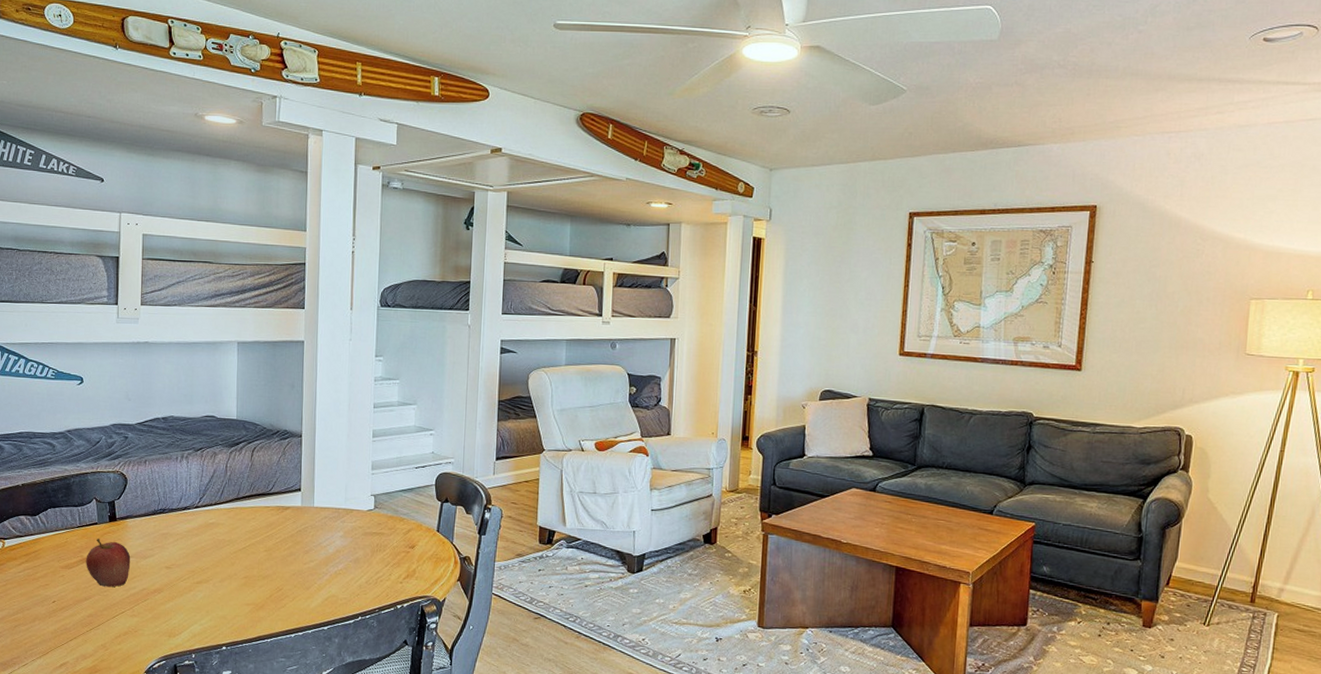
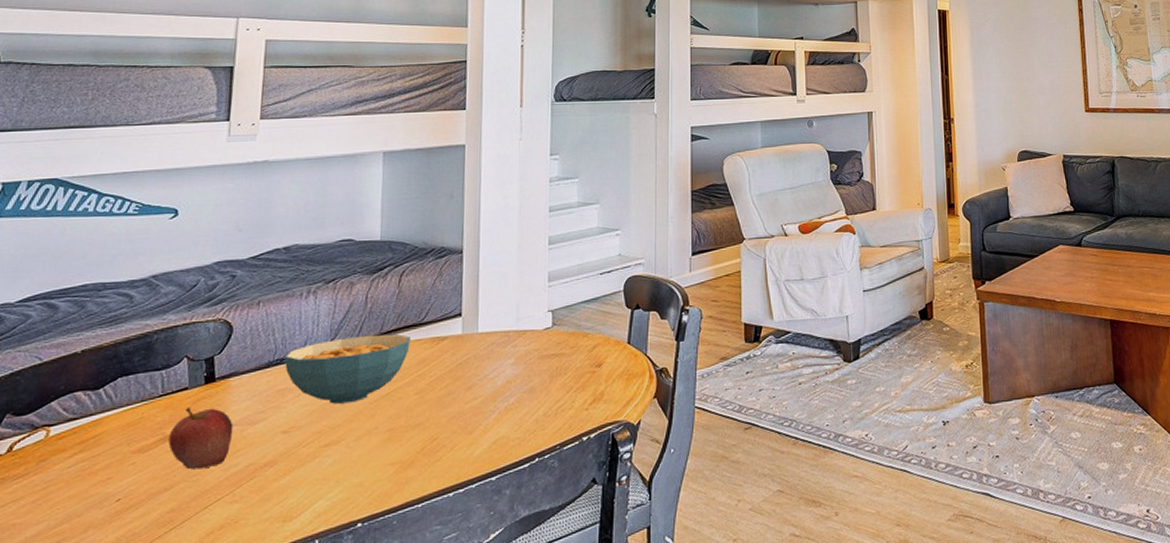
cereal bowl: none [165,498,261,551] -> present [284,334,410,404]

